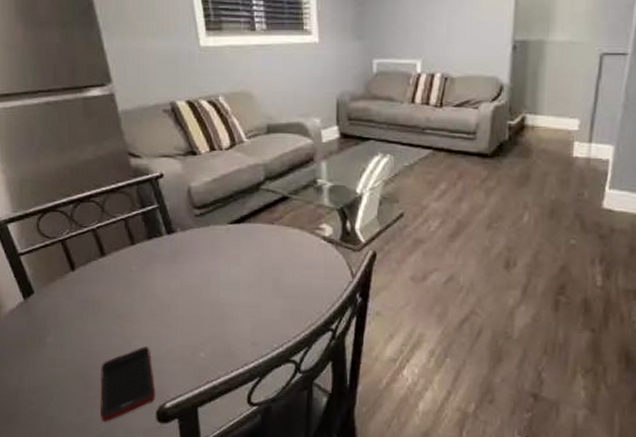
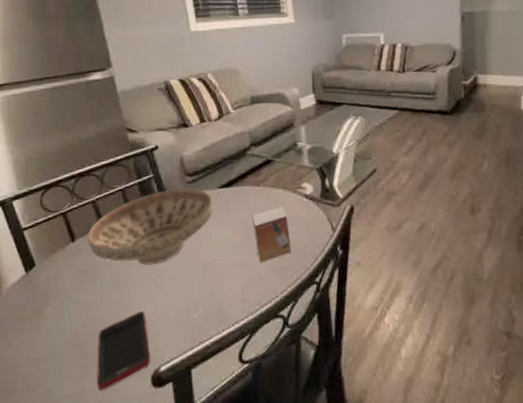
decorative bowl: none [87,222,223,300] -> present [87,188,213,265]
small box: none [265,248,306,305] -> present [252,207,291,262]

